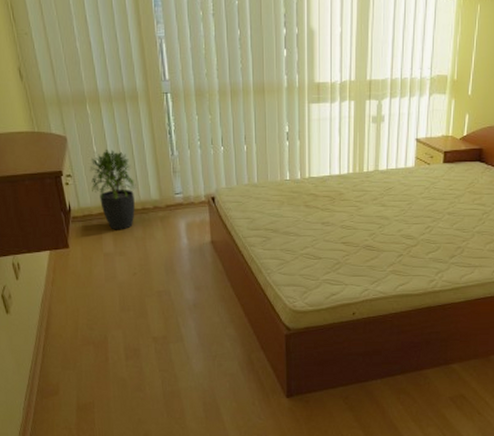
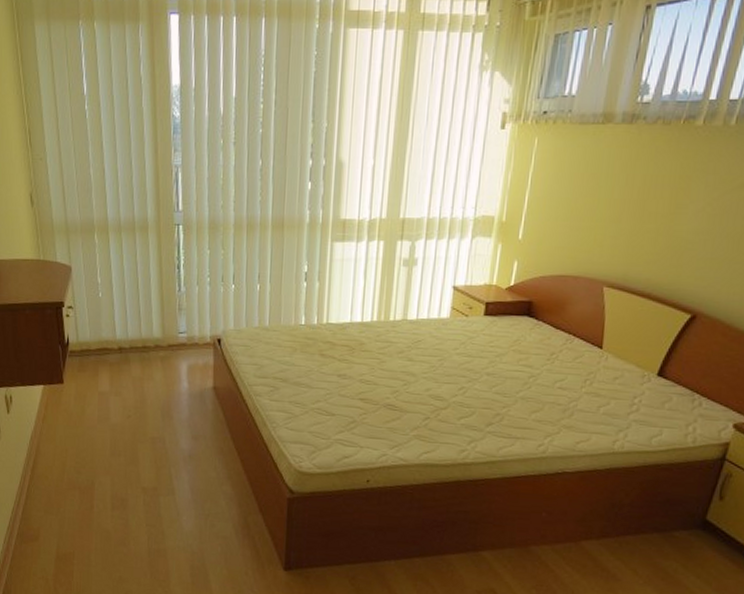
potted plant: present [89,150,136,230] -> none [92,282,139,369]

